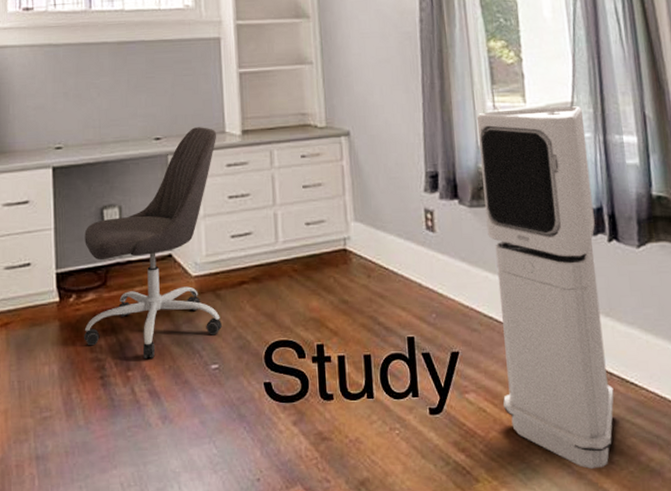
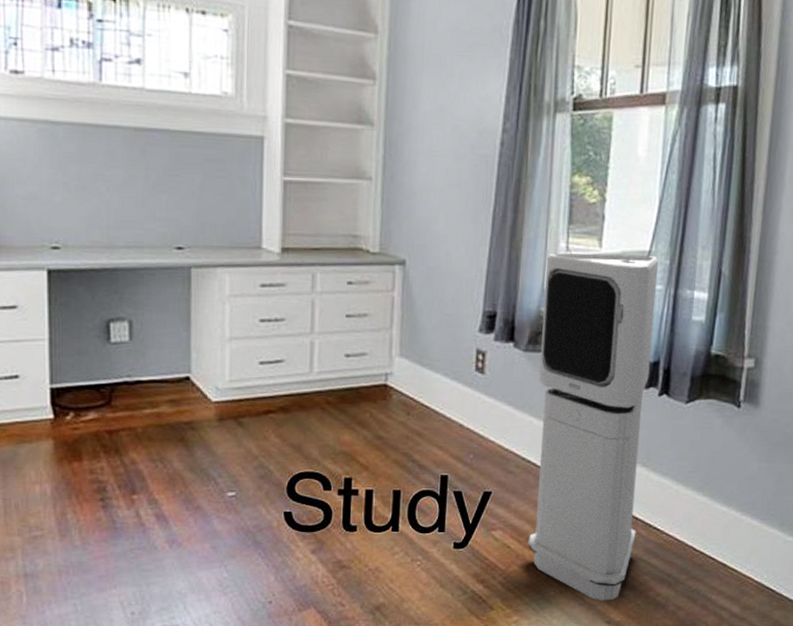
office chair: present [84,127,222,359] -> none [83,239,252,483]

